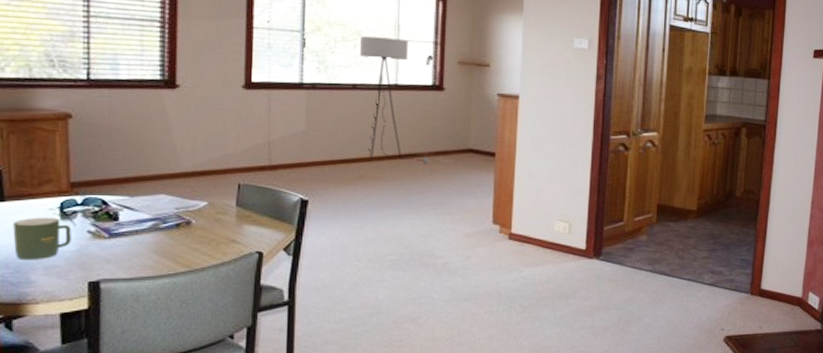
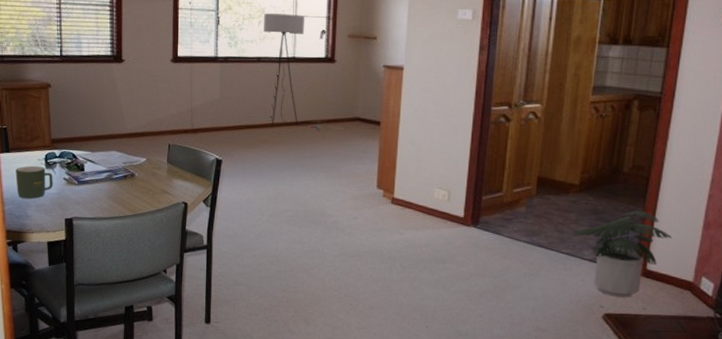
potted plant: none [693,233,782,319] -> present [573,211,672,298]

